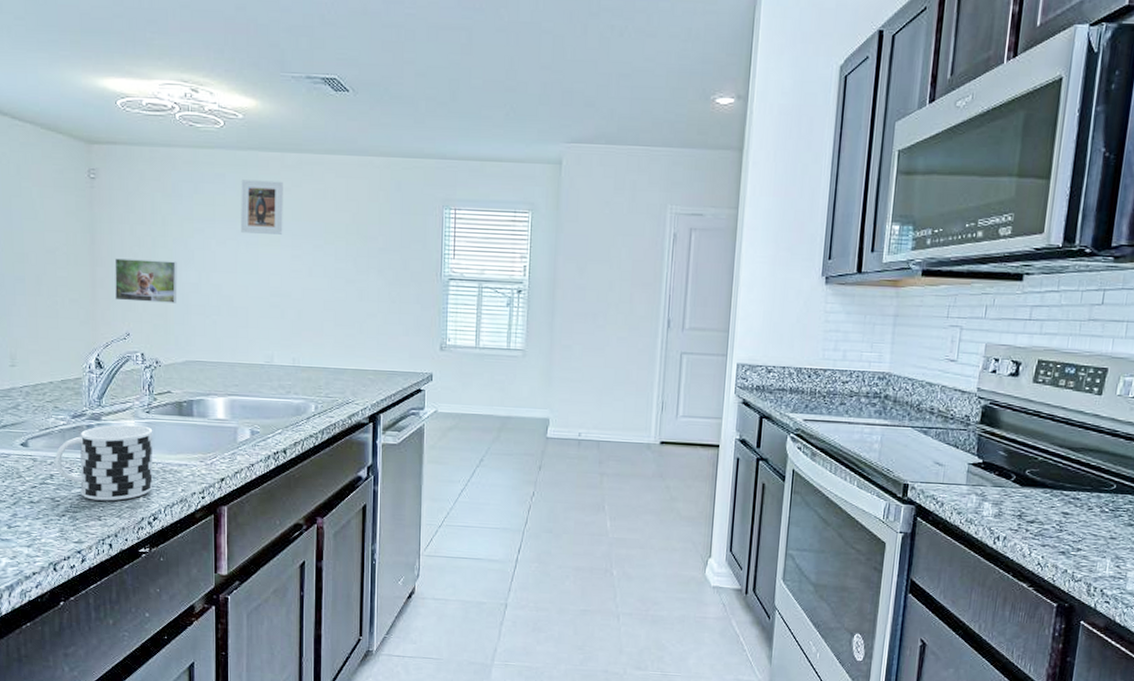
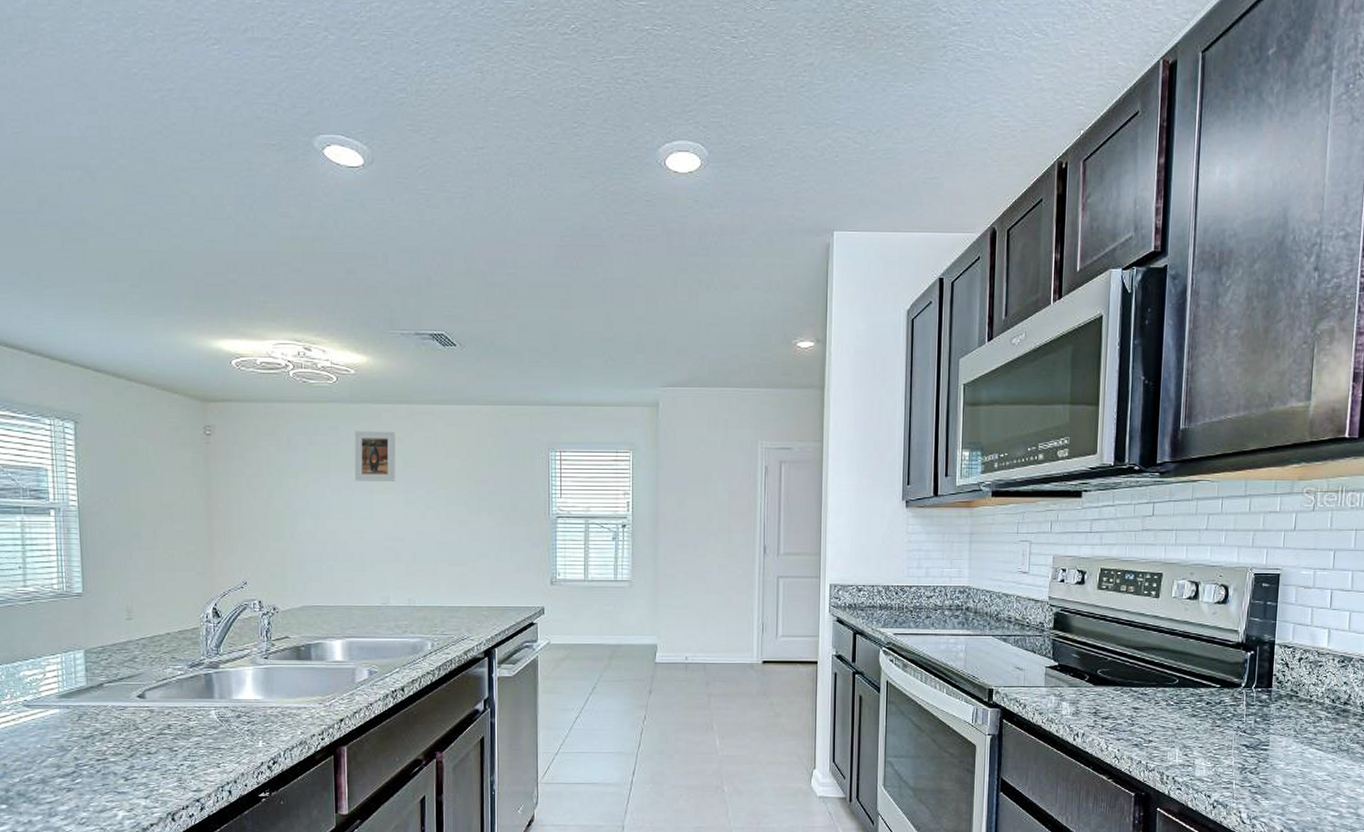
cup: present [55,424,153,501] -> none [173,671,272,748]
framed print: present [114,258,177,303] -> none [231,510,294,551]

